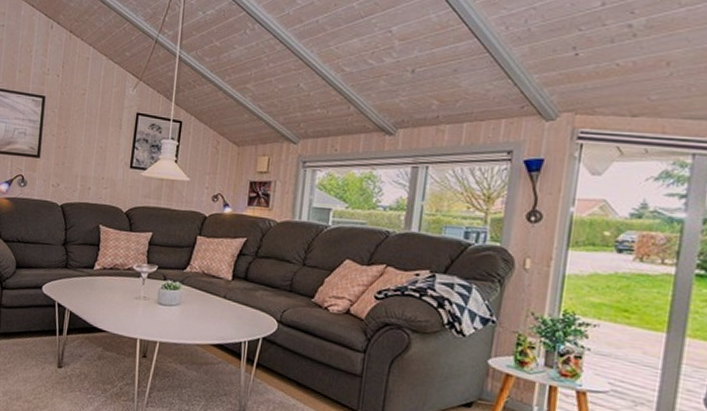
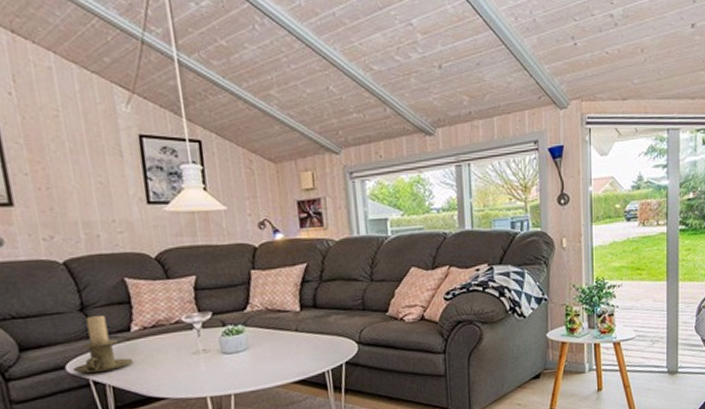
candle holder: none [47,251,89,298] -> present [73,316,132,374]

